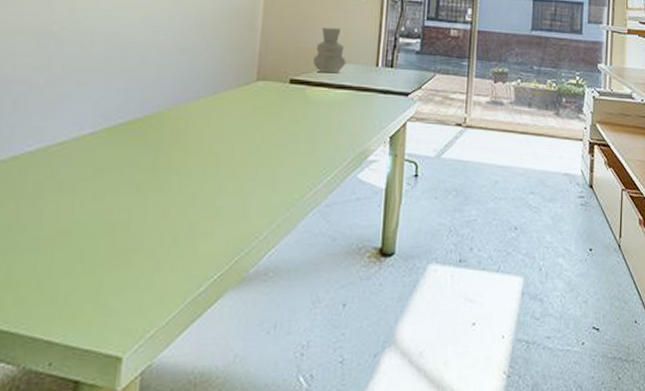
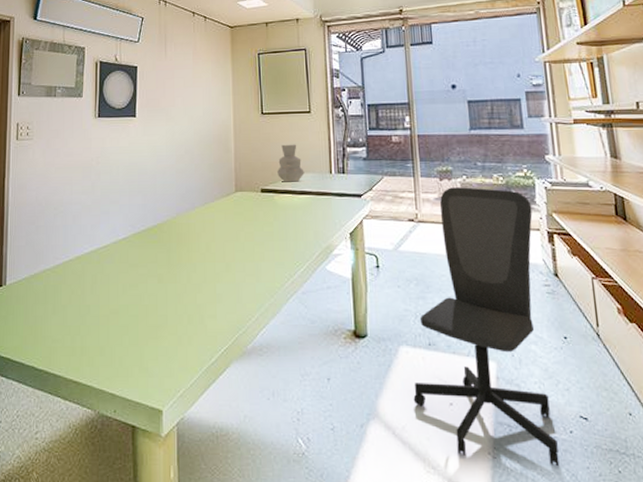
office chair: none [435,91,579,380] -> present [413,187,560,467]

